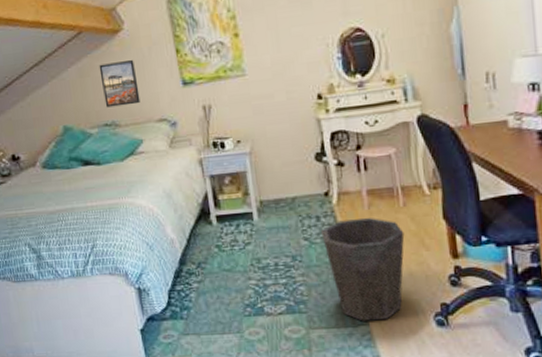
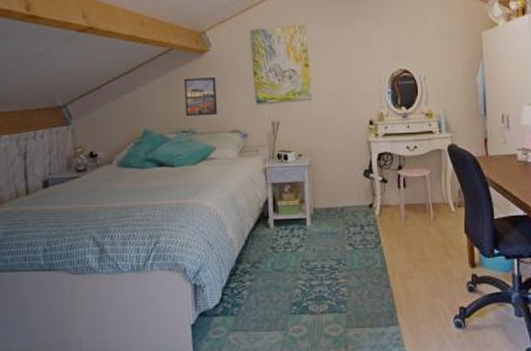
waste bin: present [321,218,405,321] -> none [364,229,433,322]

